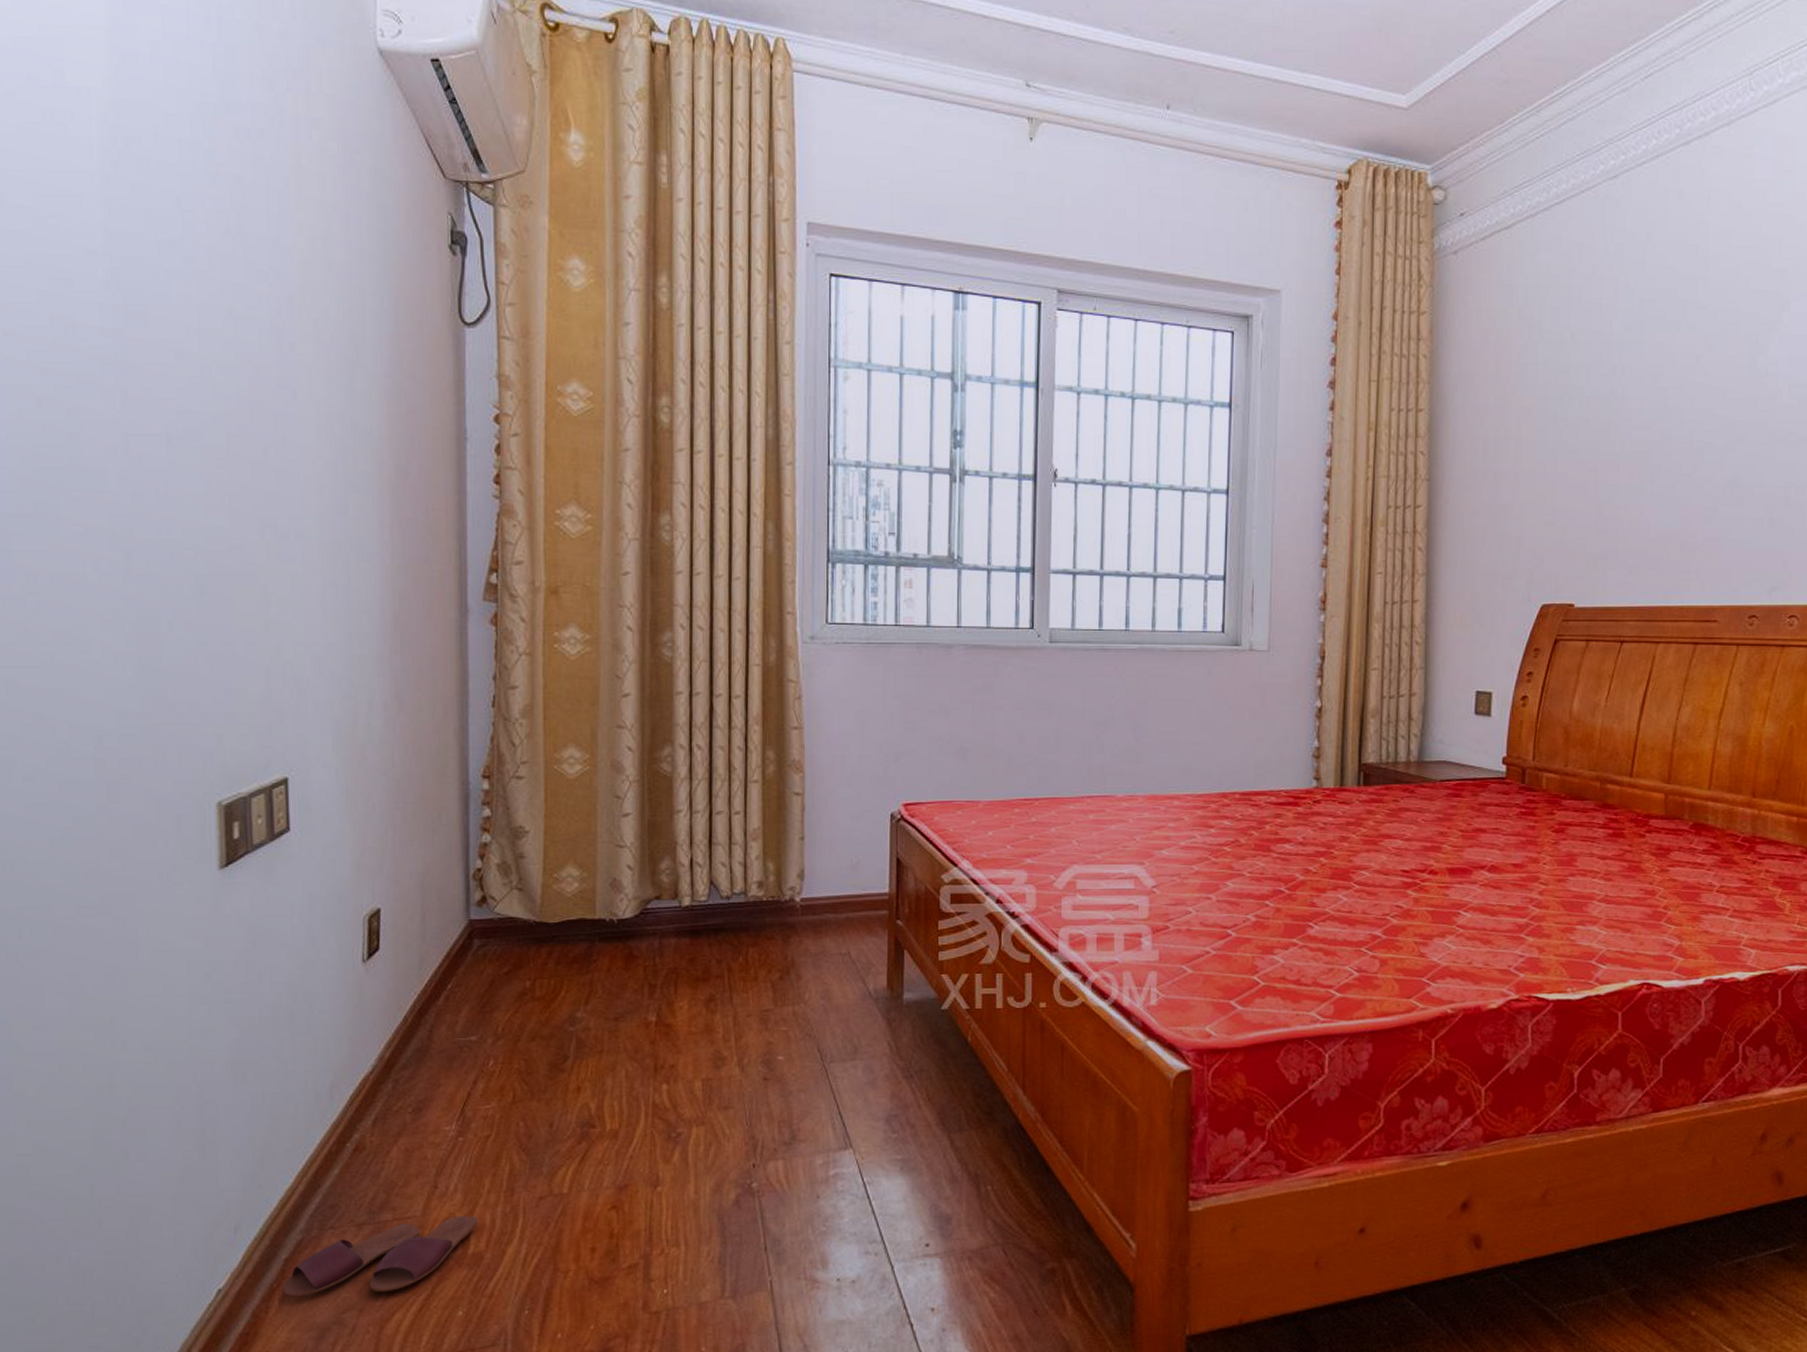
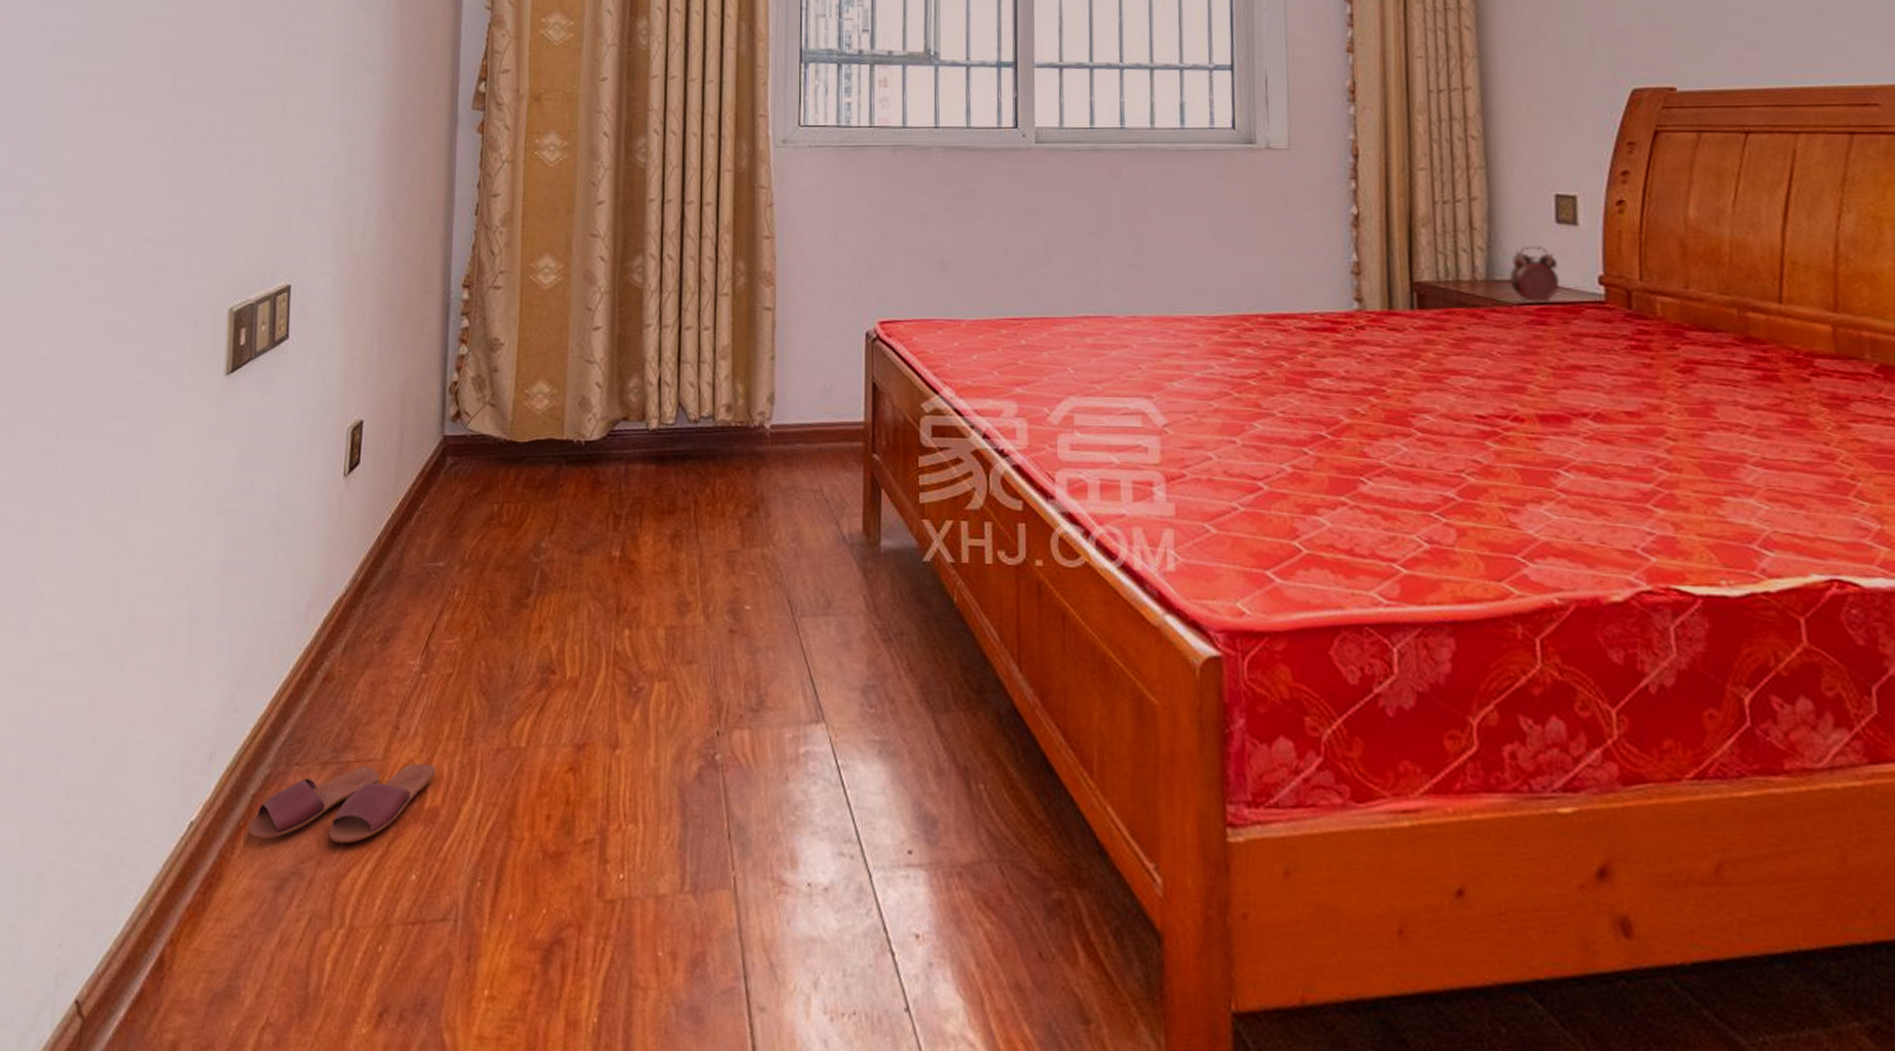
alarm clock: none [1435,734,1474,782] -> present [1509,246,1560,306]

